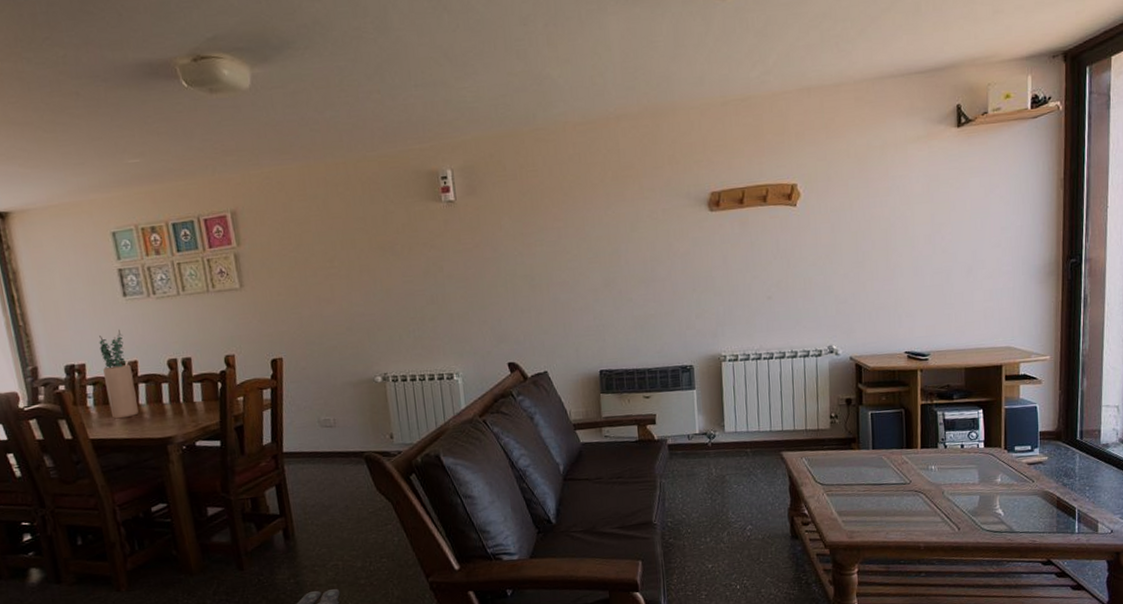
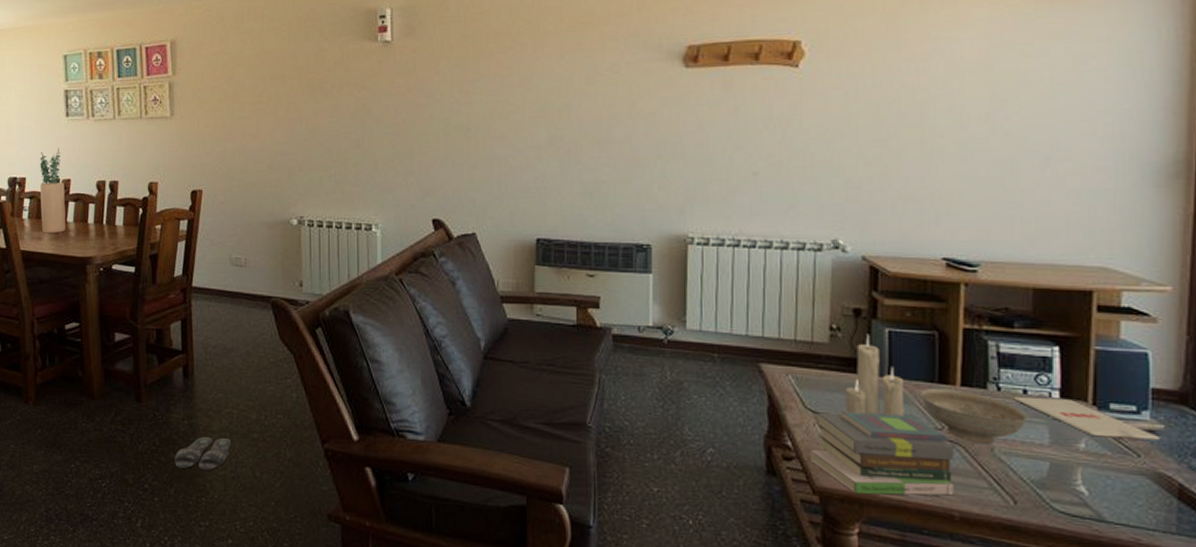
books: none [821,476,920,543] -> present [809,412,954,496]
candle: none [843,417,885,482] -> present [845,334,905,416]
decorative bowl: none [895,451,965,490] -> present [921,388,1028,444]
magazine: none [955,447,1045,473] -> present [1013,396,1160,440]

